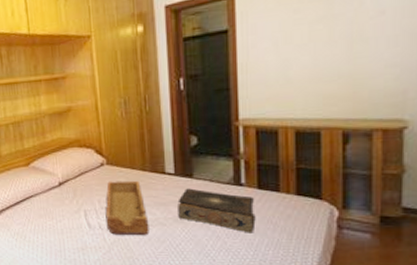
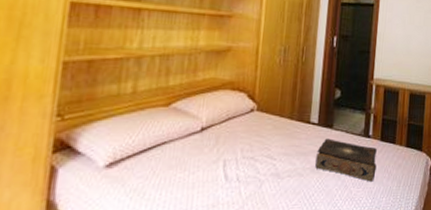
tray: present [105,180,149,236] -> none [245,128,288,188]

